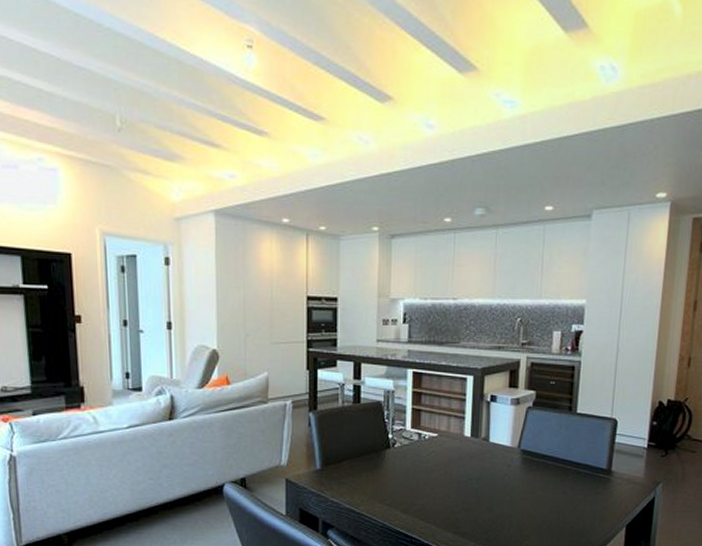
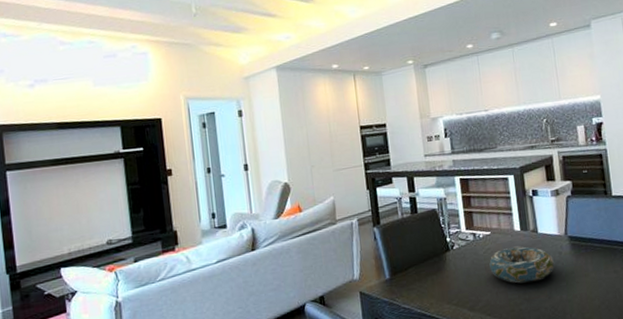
decorative bowl: none [431,453,501,492] -> present [489,246,554,283]

